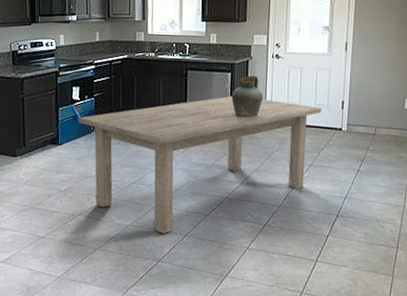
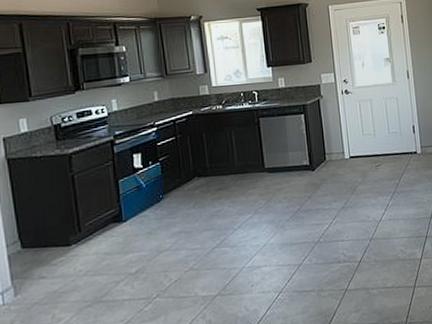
dining table: present [79,96,322,234] -> none [144,134,396,296]
ceramic jug: present [231,75,264,117] -> none [307,113,340,157]

